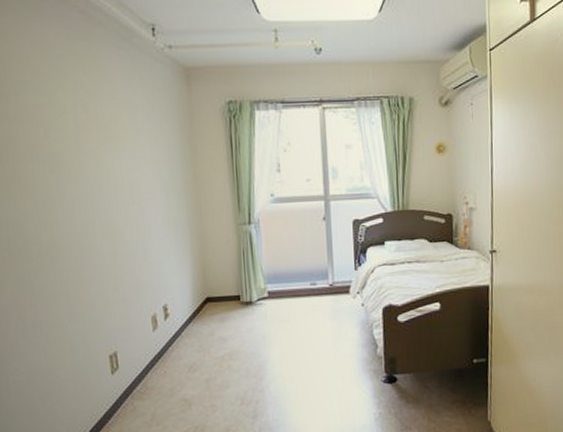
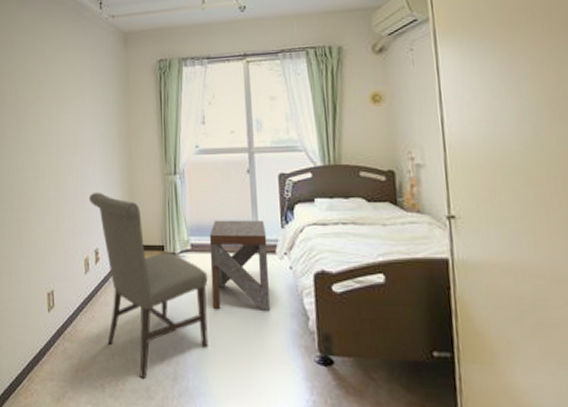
chair: none [152,245,287,422] -> present [89,192,208,380]
side table: none [286,264,344,350] -> present [209,220,270,312]

